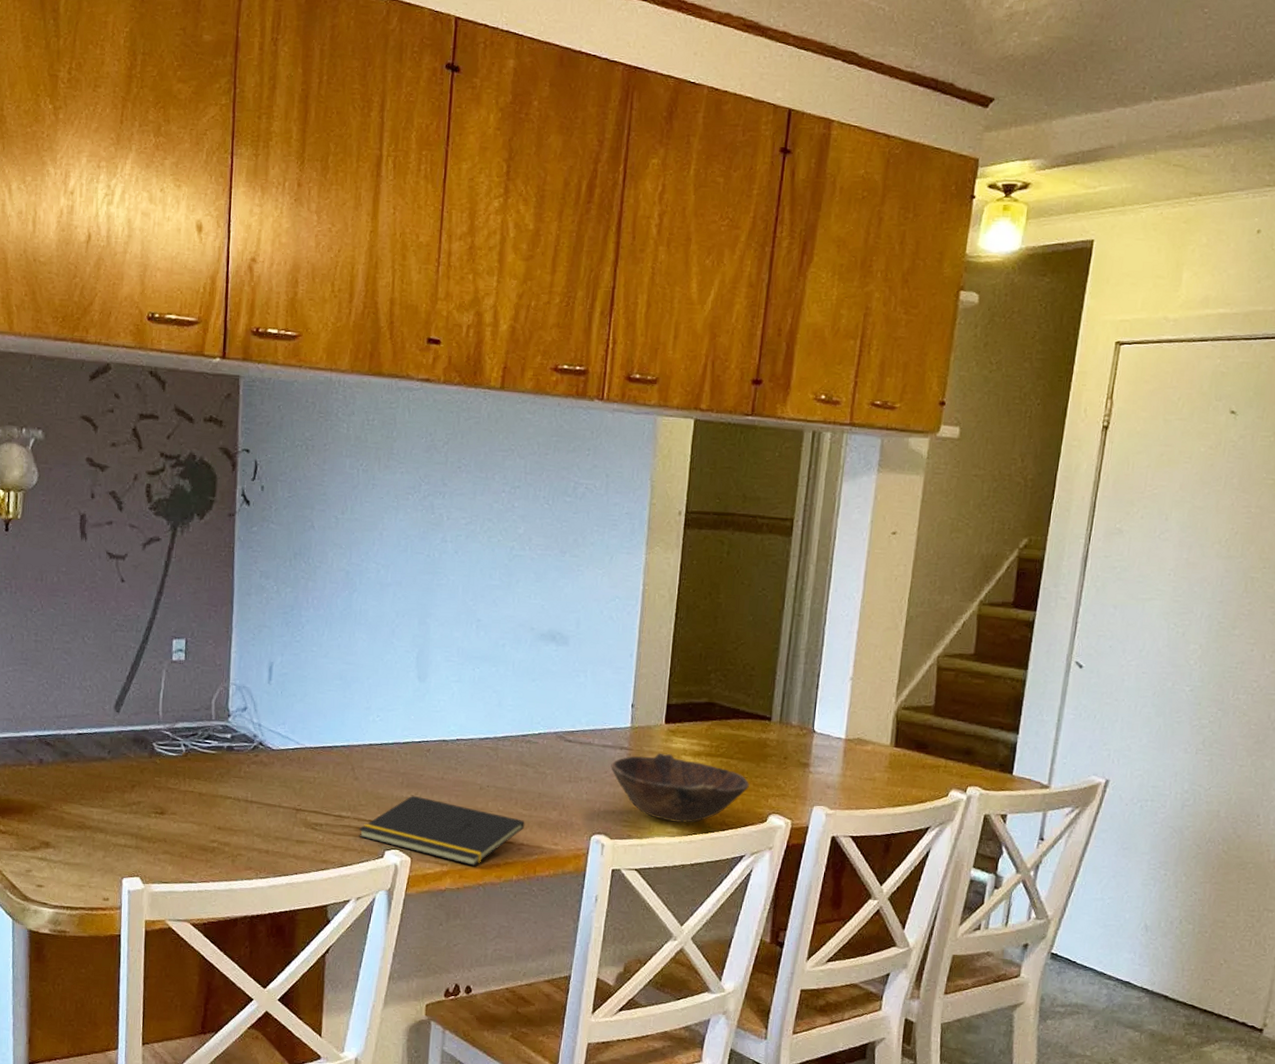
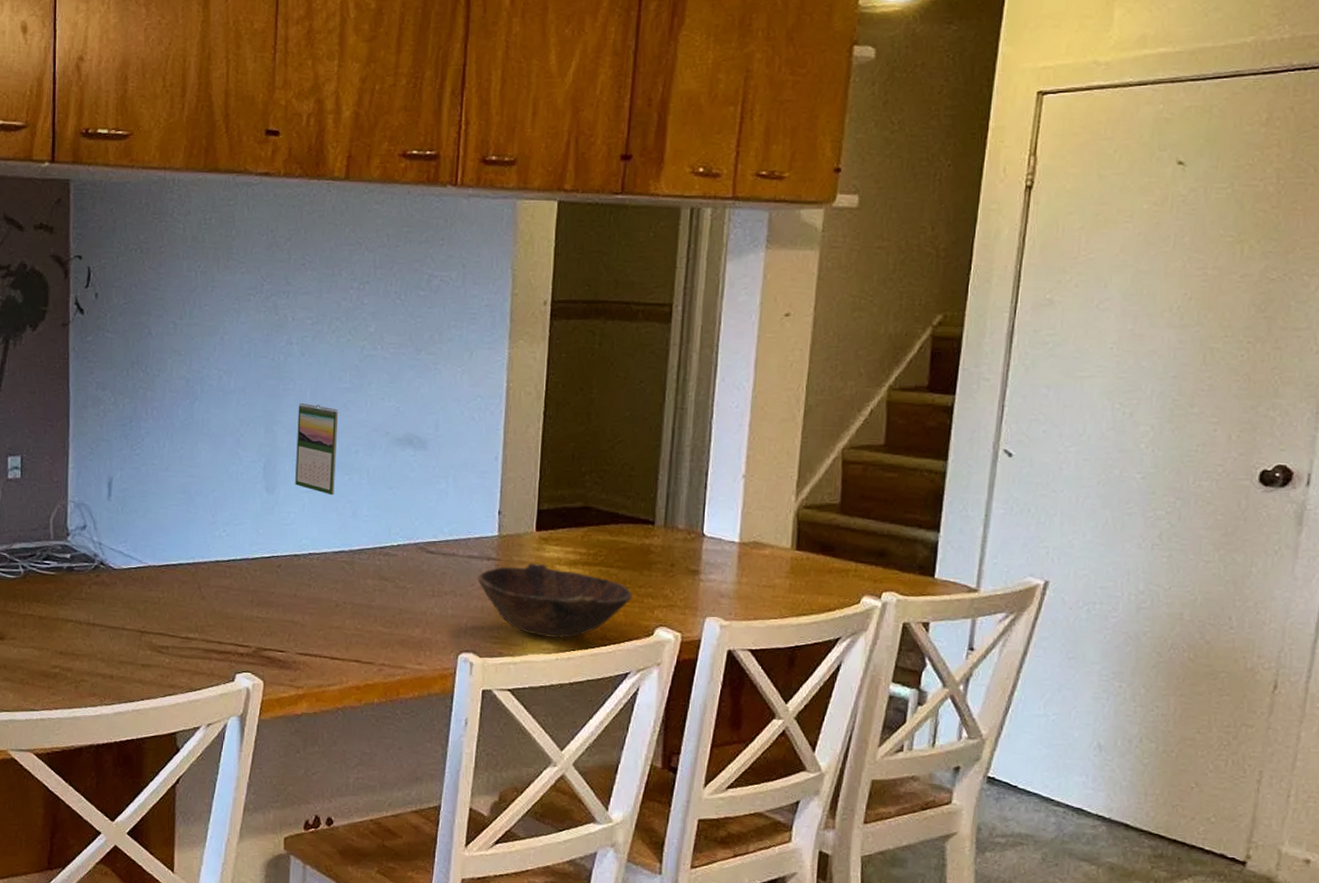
notepad: present [359,795,525,866] -> none [208,614,386,689]
calendar: none [445,598,487,686] -> present [295,403,338,496]

